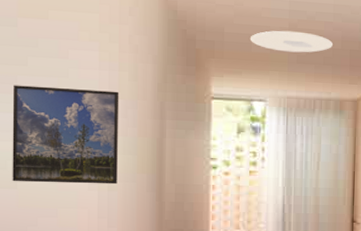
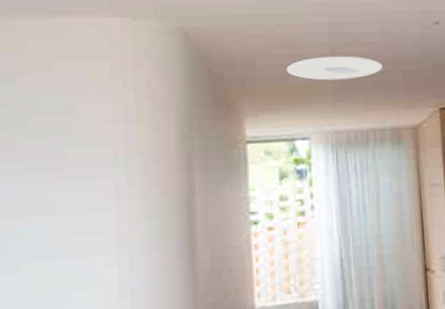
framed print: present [12,85,119,185] -> none [12,146,141,266]

